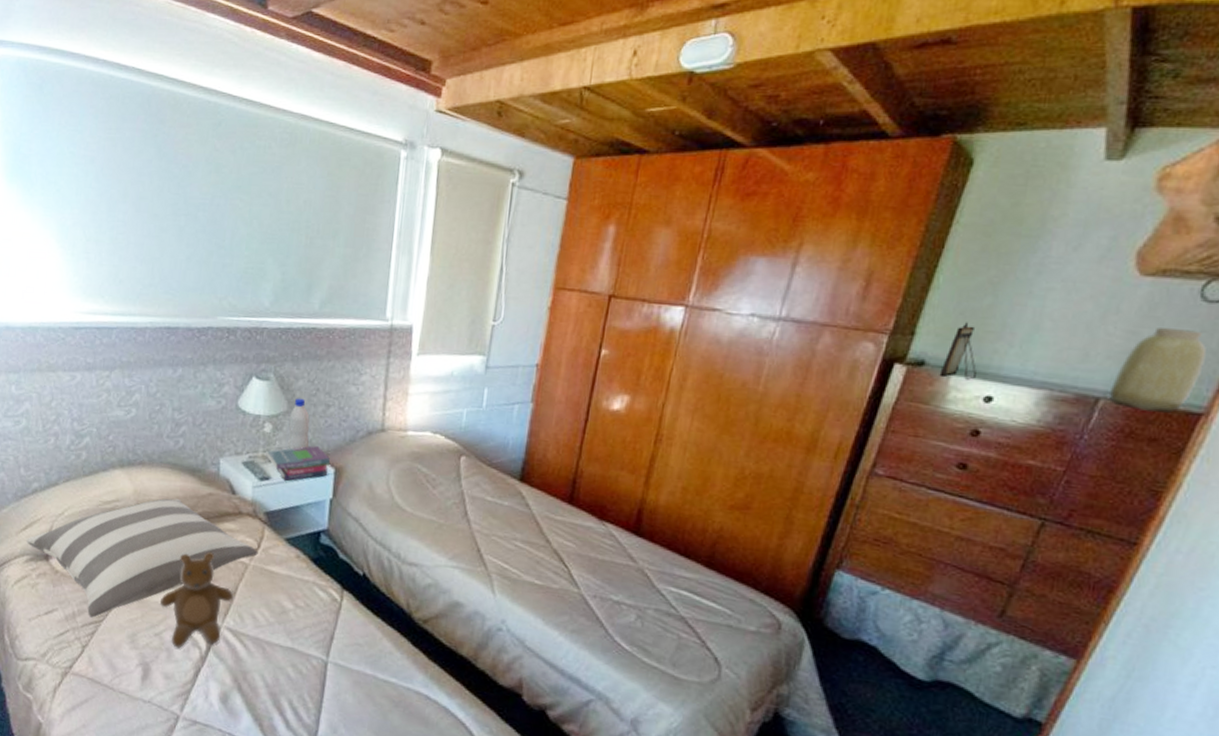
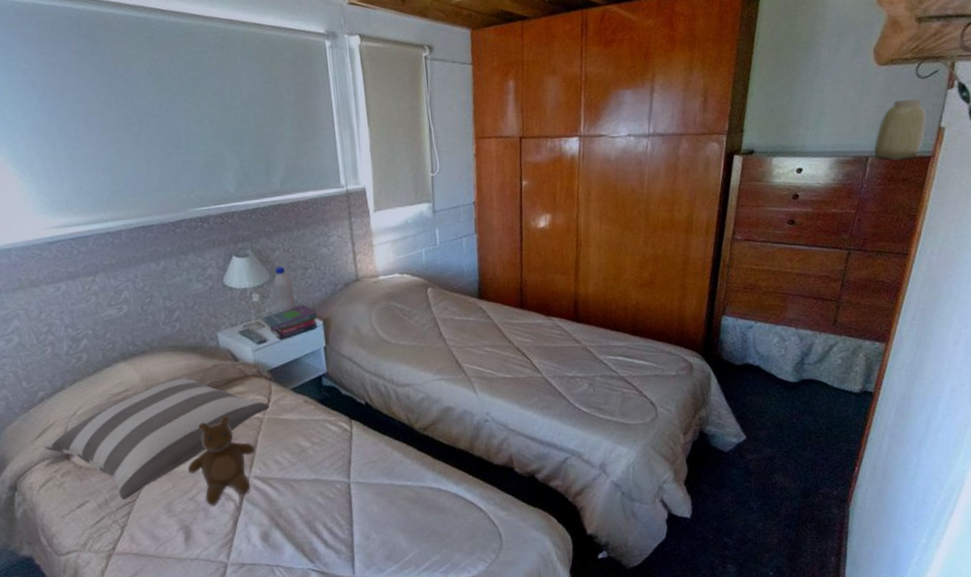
photo frame: present [939,322,977,380] -> none [765,117,789,160]

